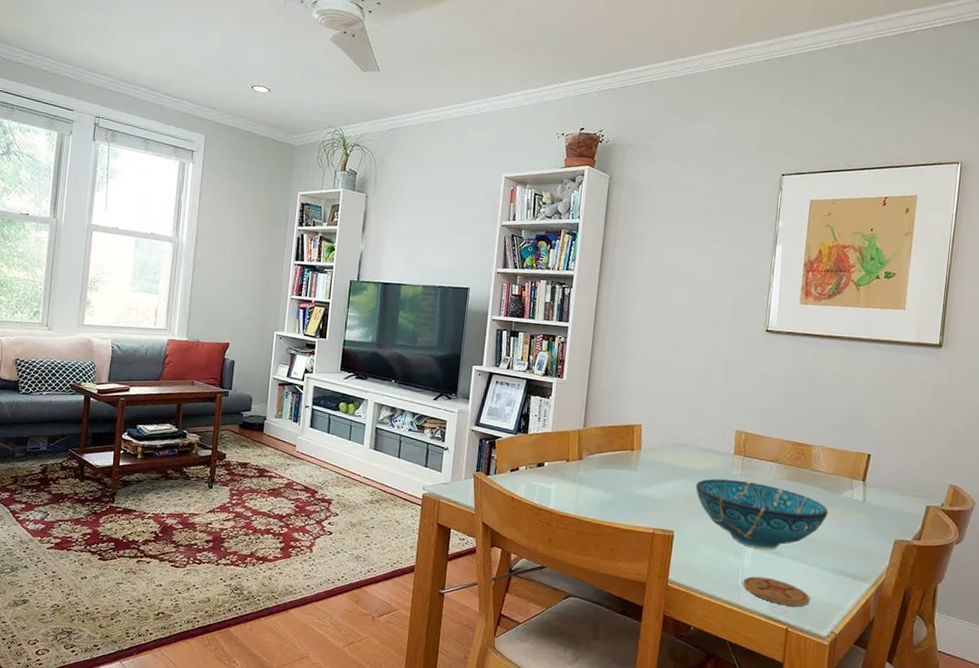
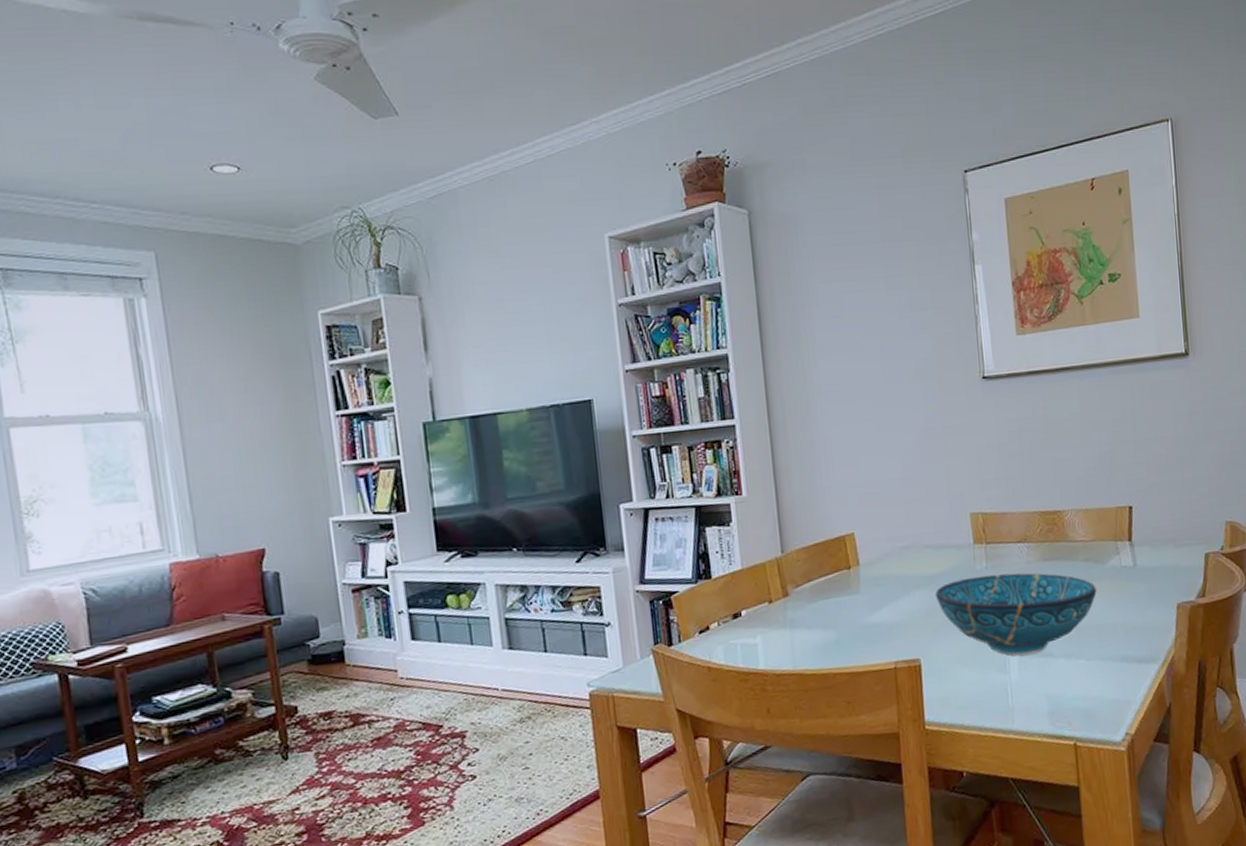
coaster: present [742,576,810,607] -> none [1014,687,1095,717]

